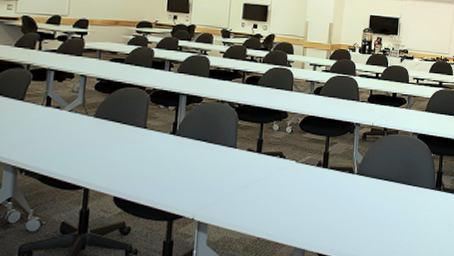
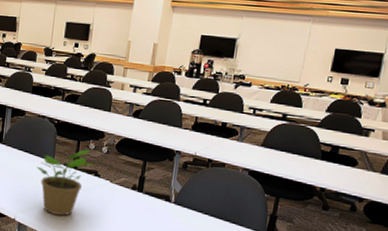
potted plant: none [217,131,277,205] -> present [36,149,93,216]

